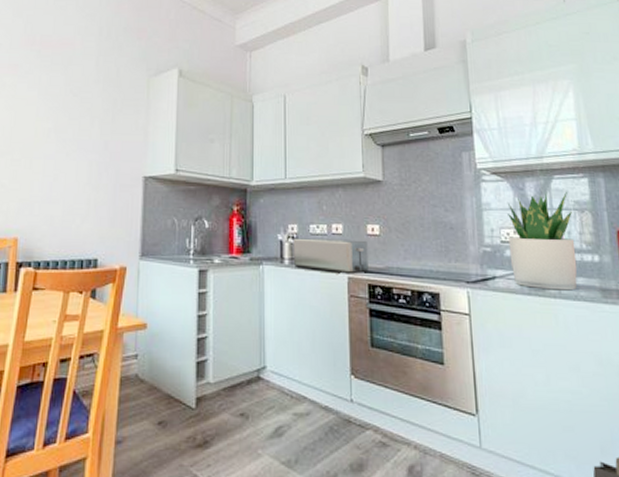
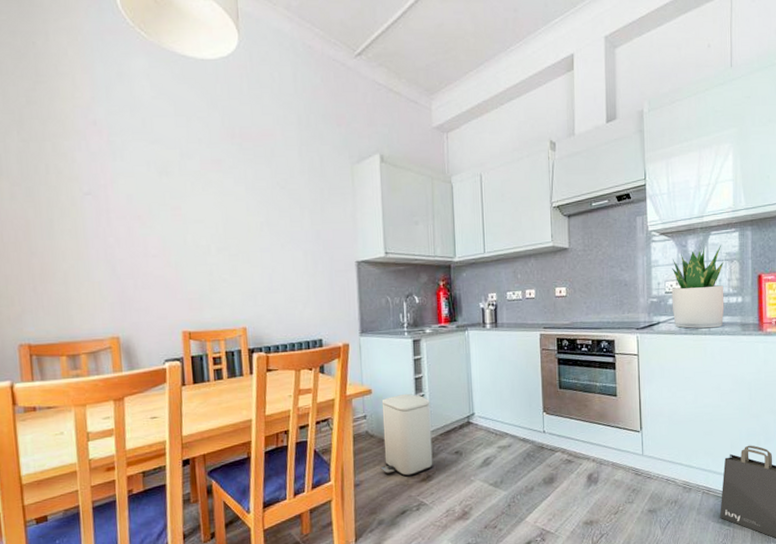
pedal bin: none [148,332,214,439] -> present [380,393,433,477]
toaster: present [293,238,369,274] -> none [493,301,557,332]

